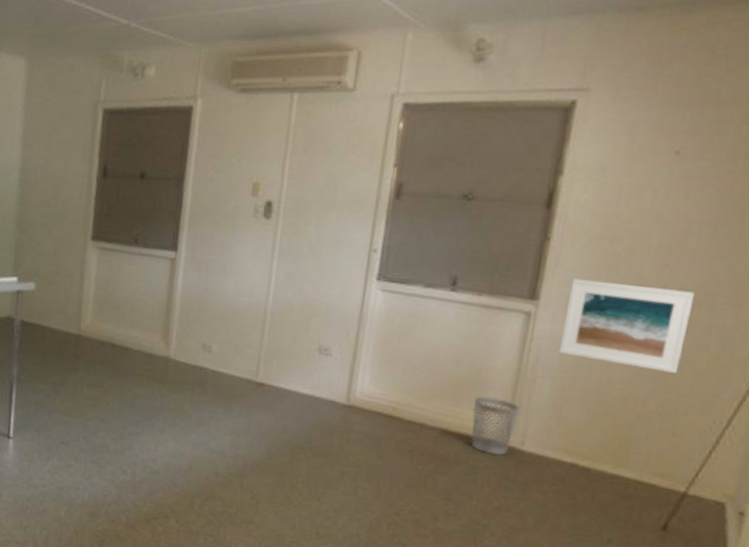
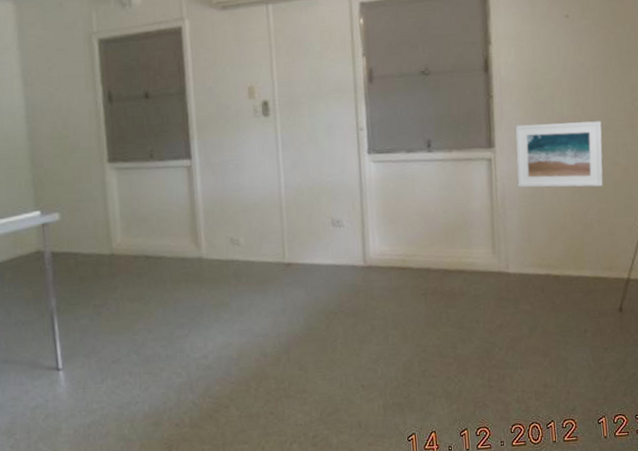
wastebasket: present [470,396,520,457] -> none [464,234,499,283]

